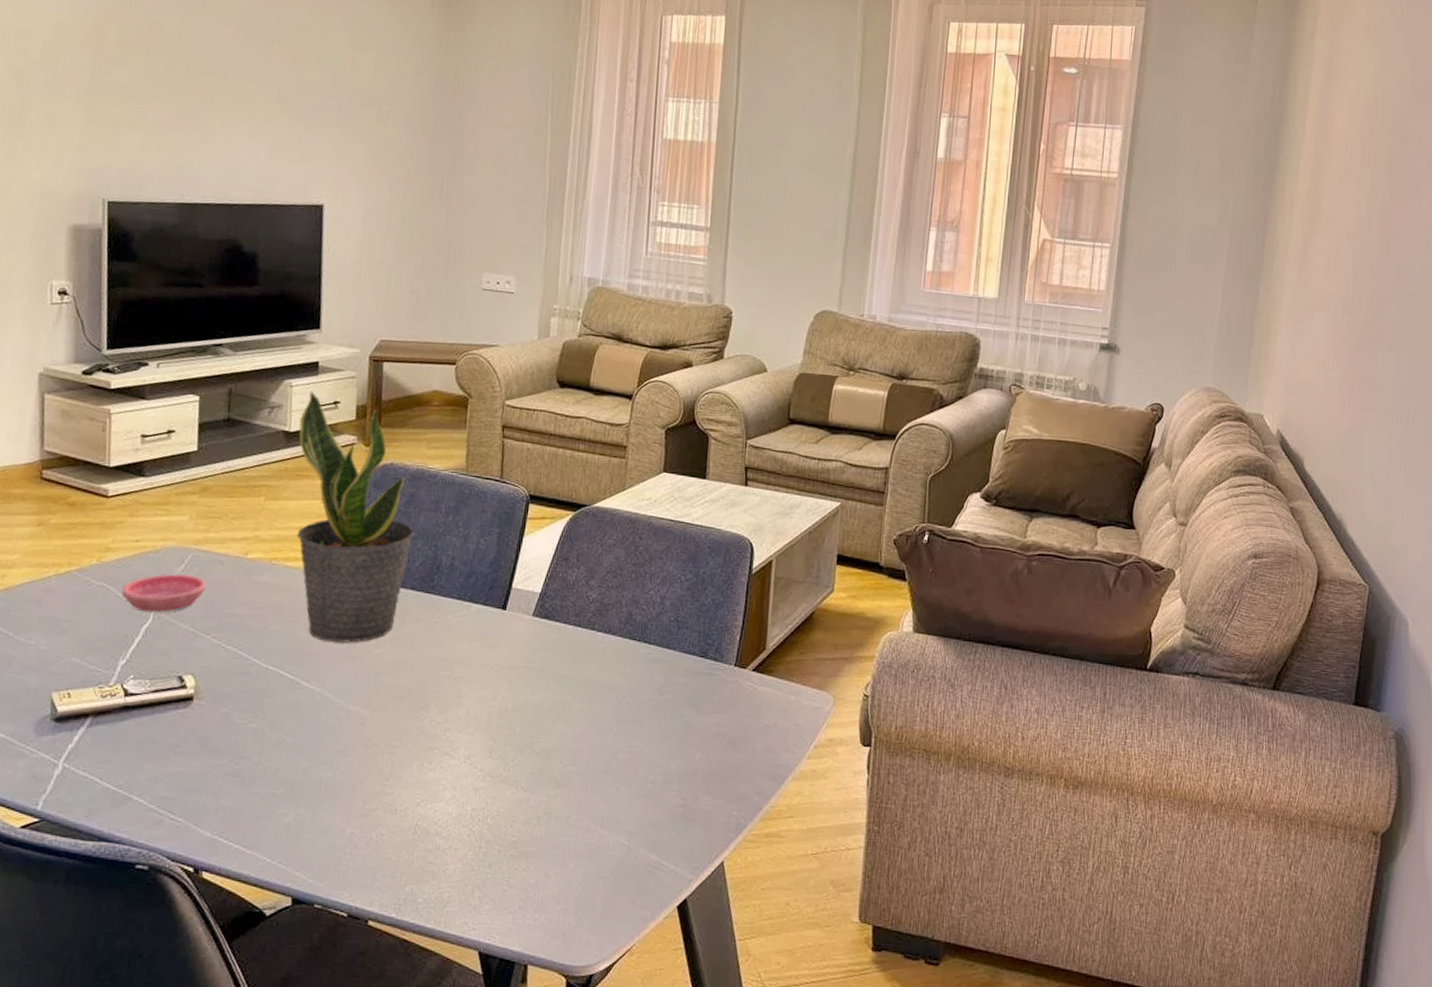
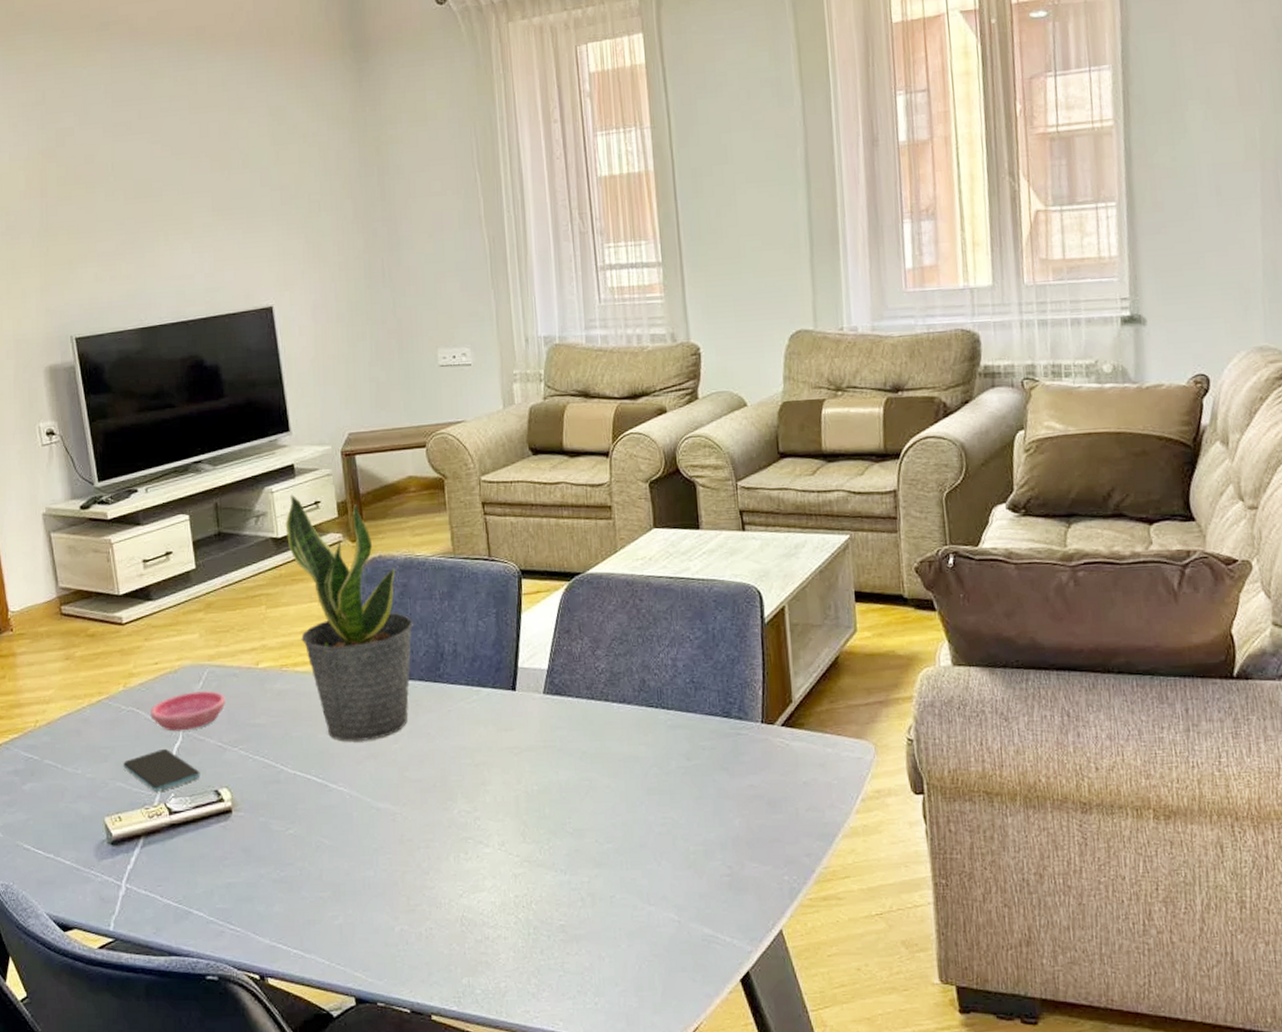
smartphone: none [82,628,166,672] -> present [123,748,200,792]

